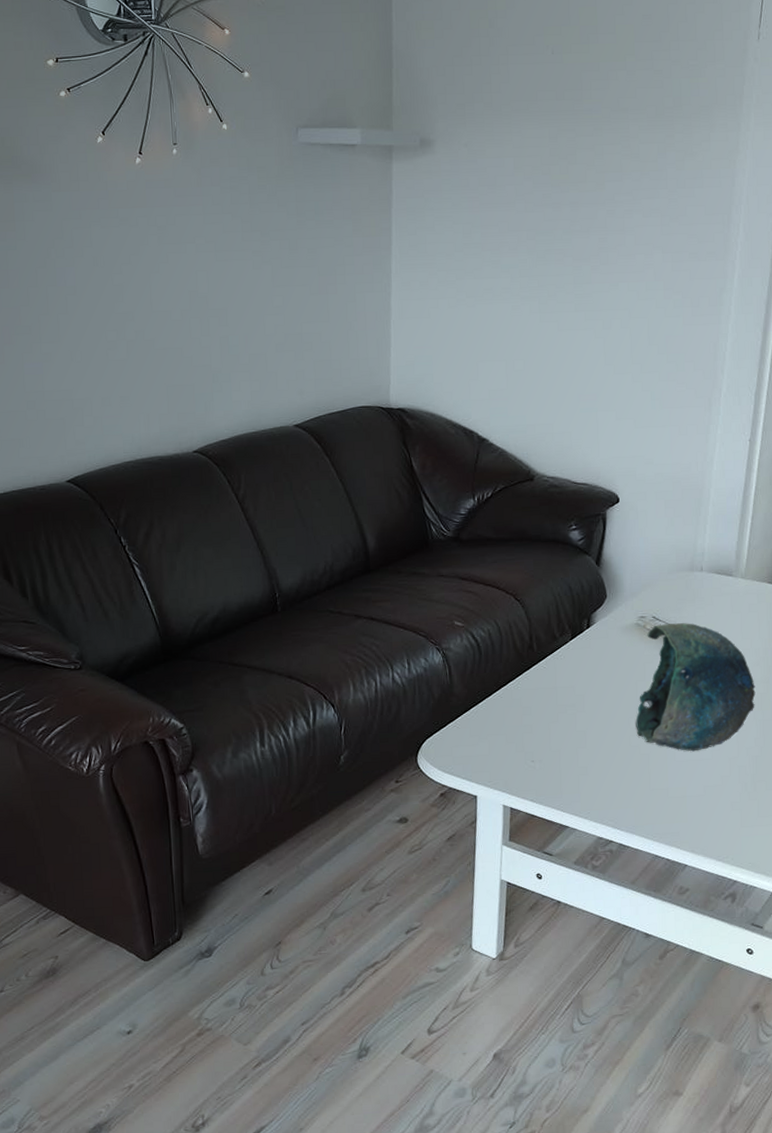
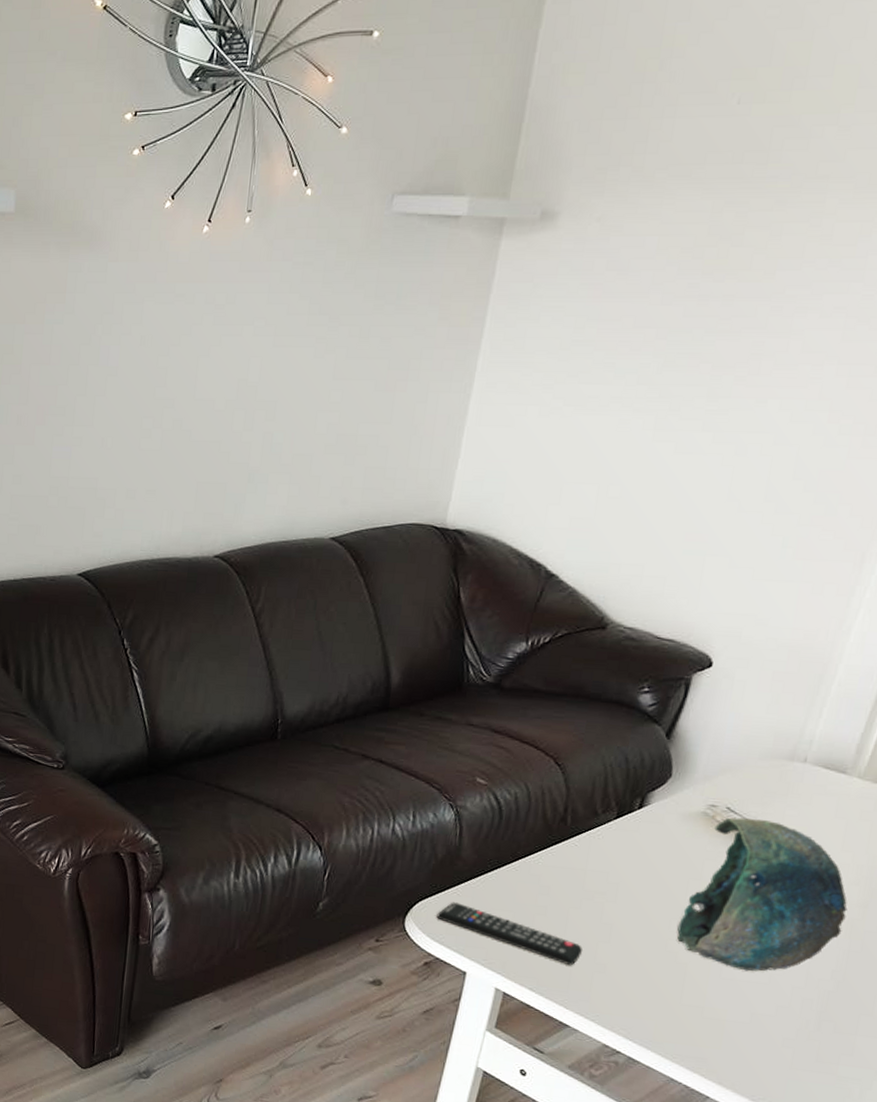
remote control: none [443,734,566,774] -> present [436,902,582,966]

